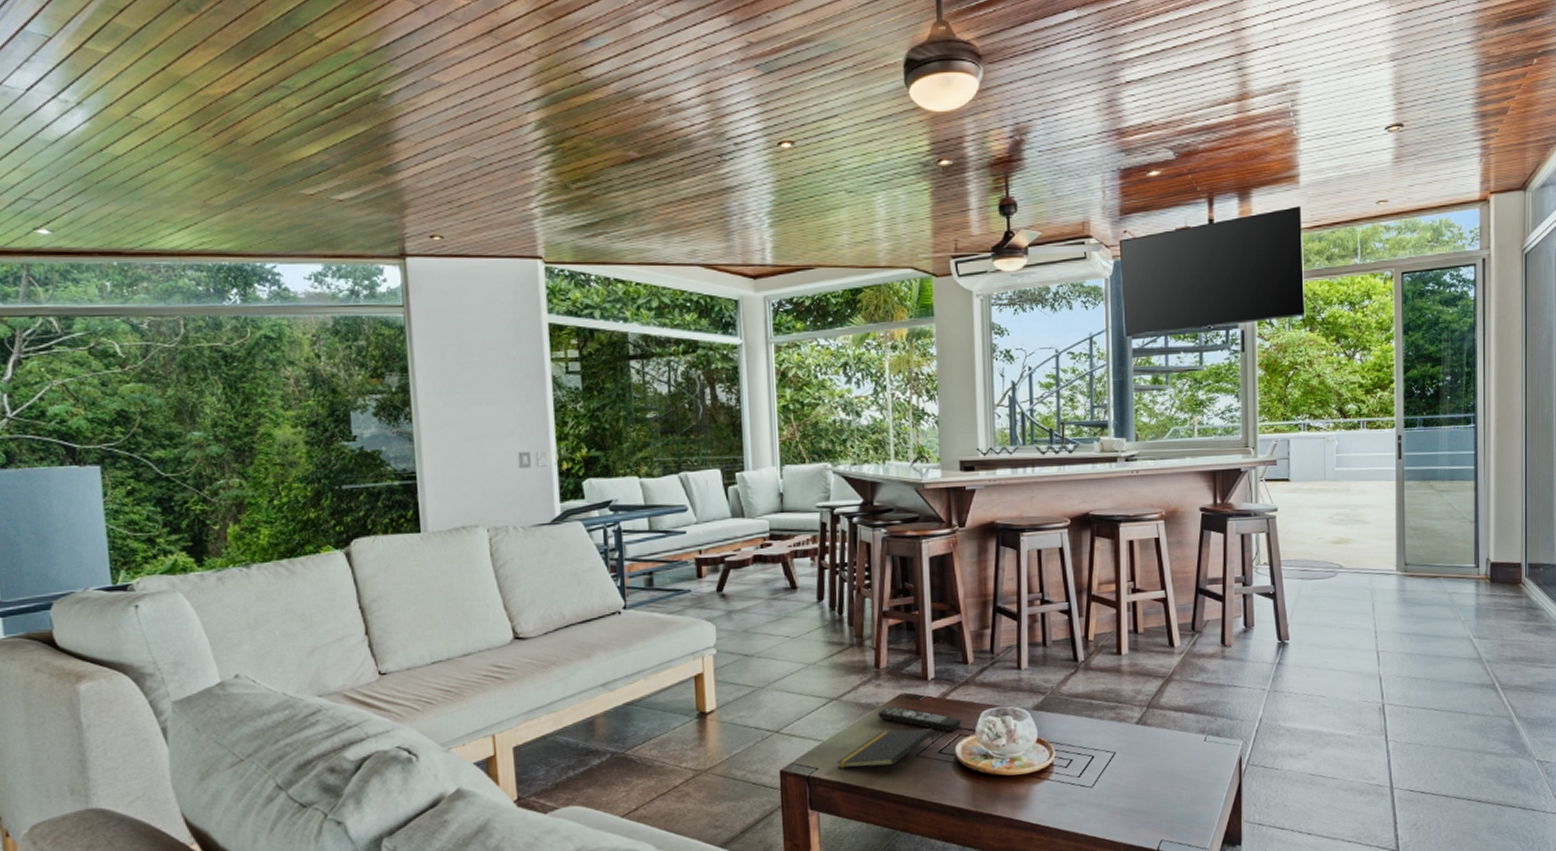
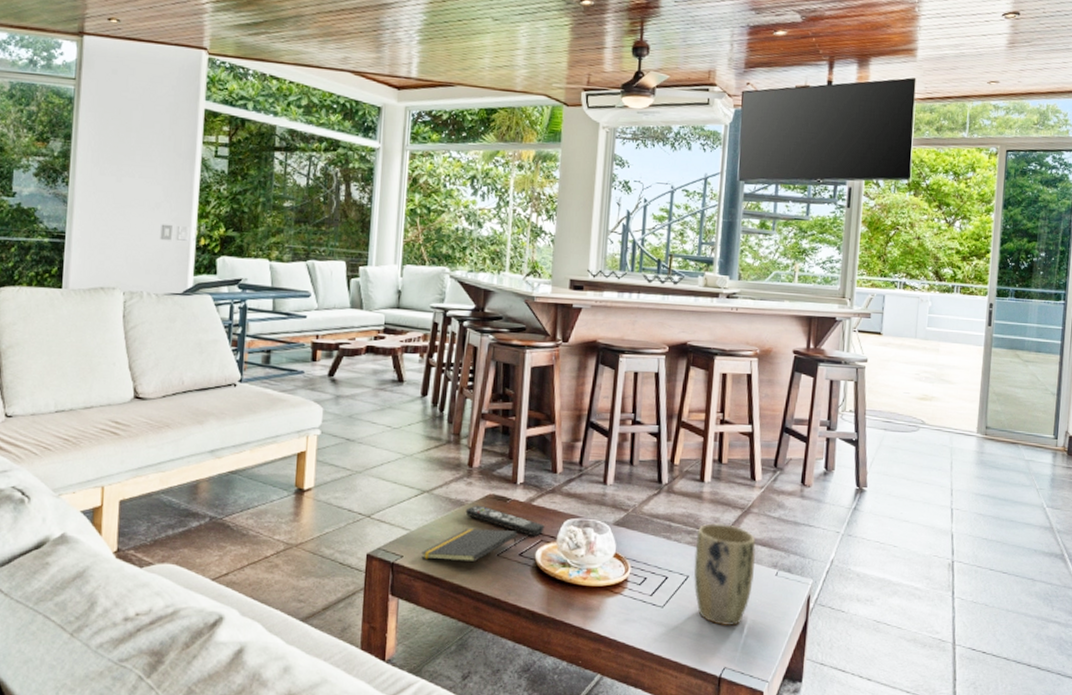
plant pot: none [1119,695,1182,799] -> present [693,523,756,626]

